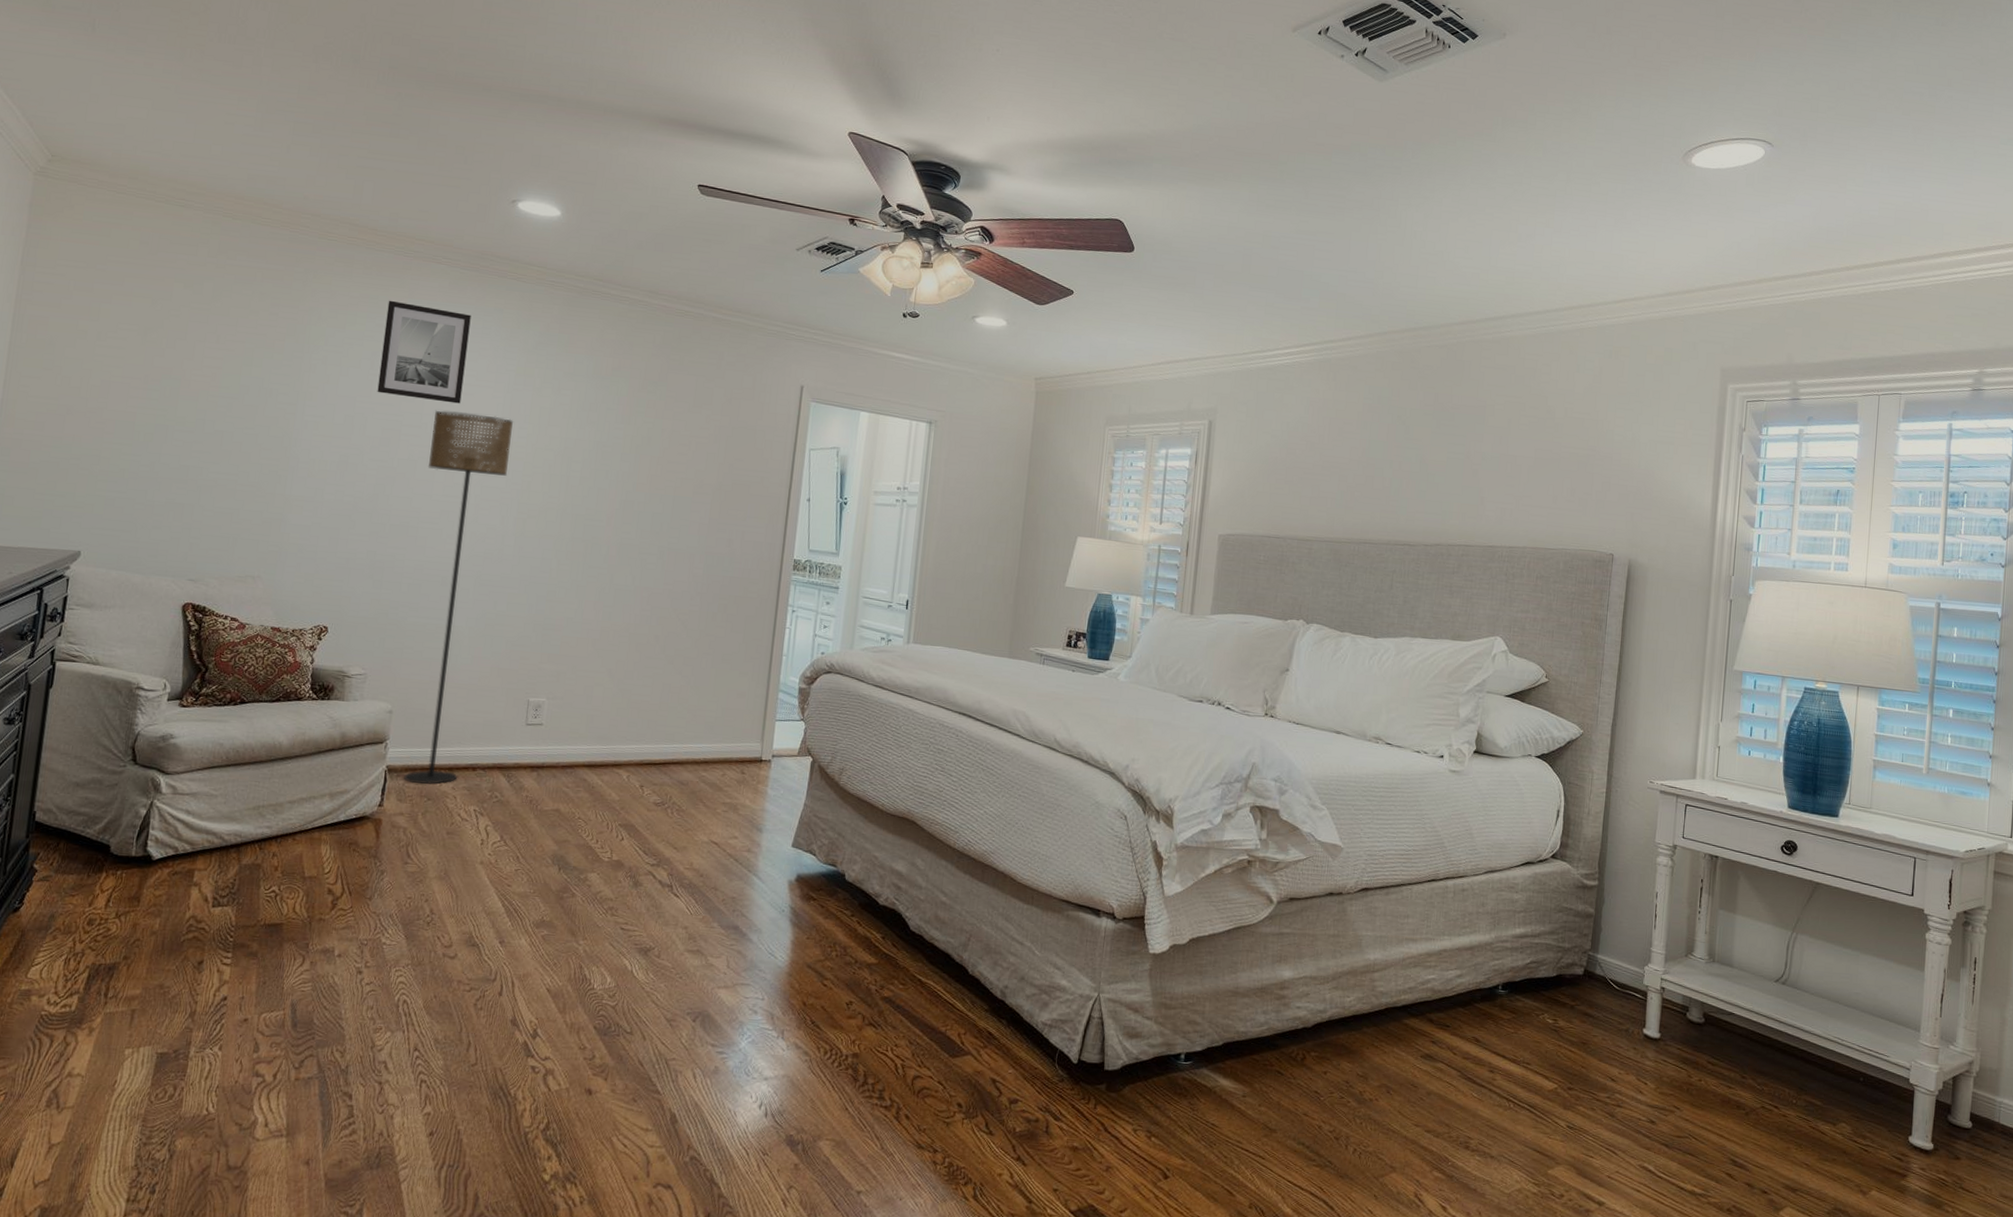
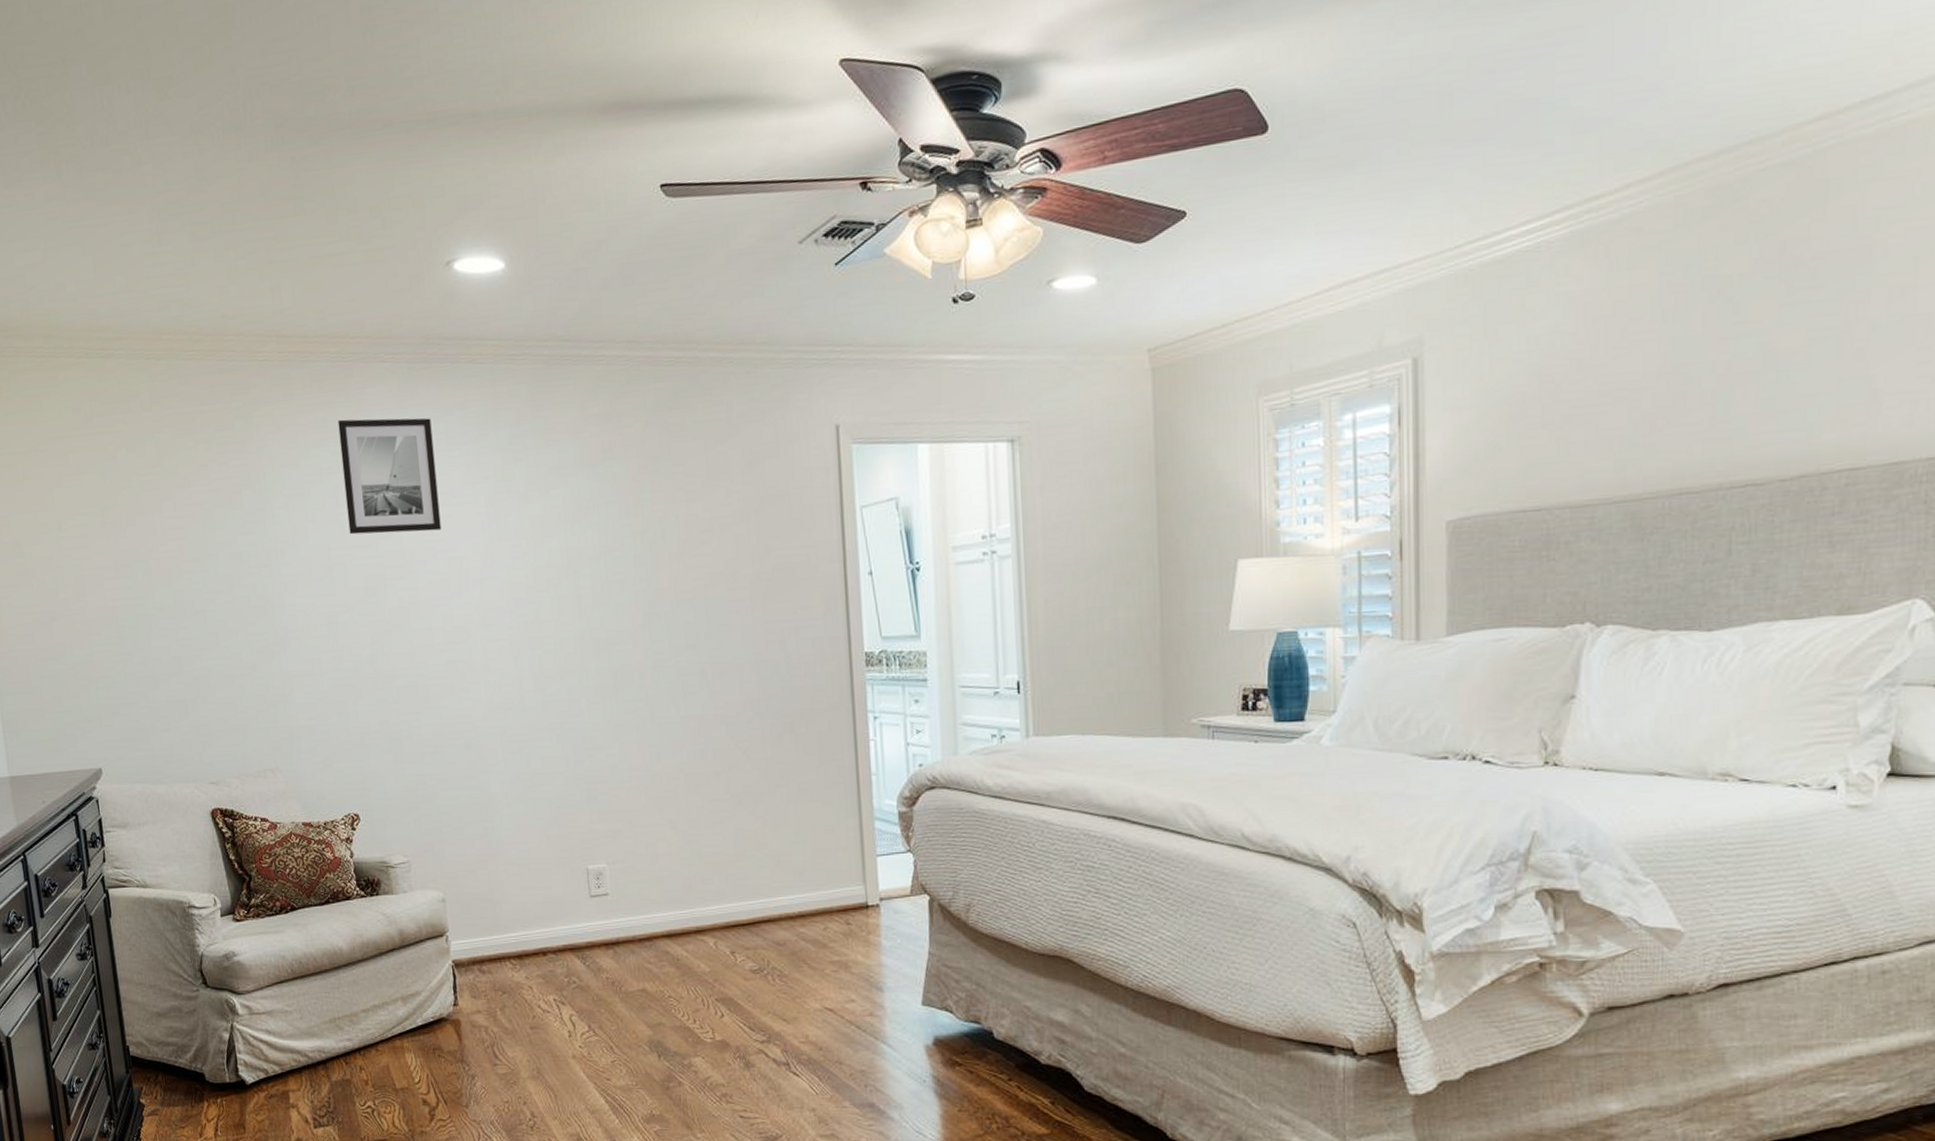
floor lamp: present [404,410,513,784] -> none [416,537,528,977]

